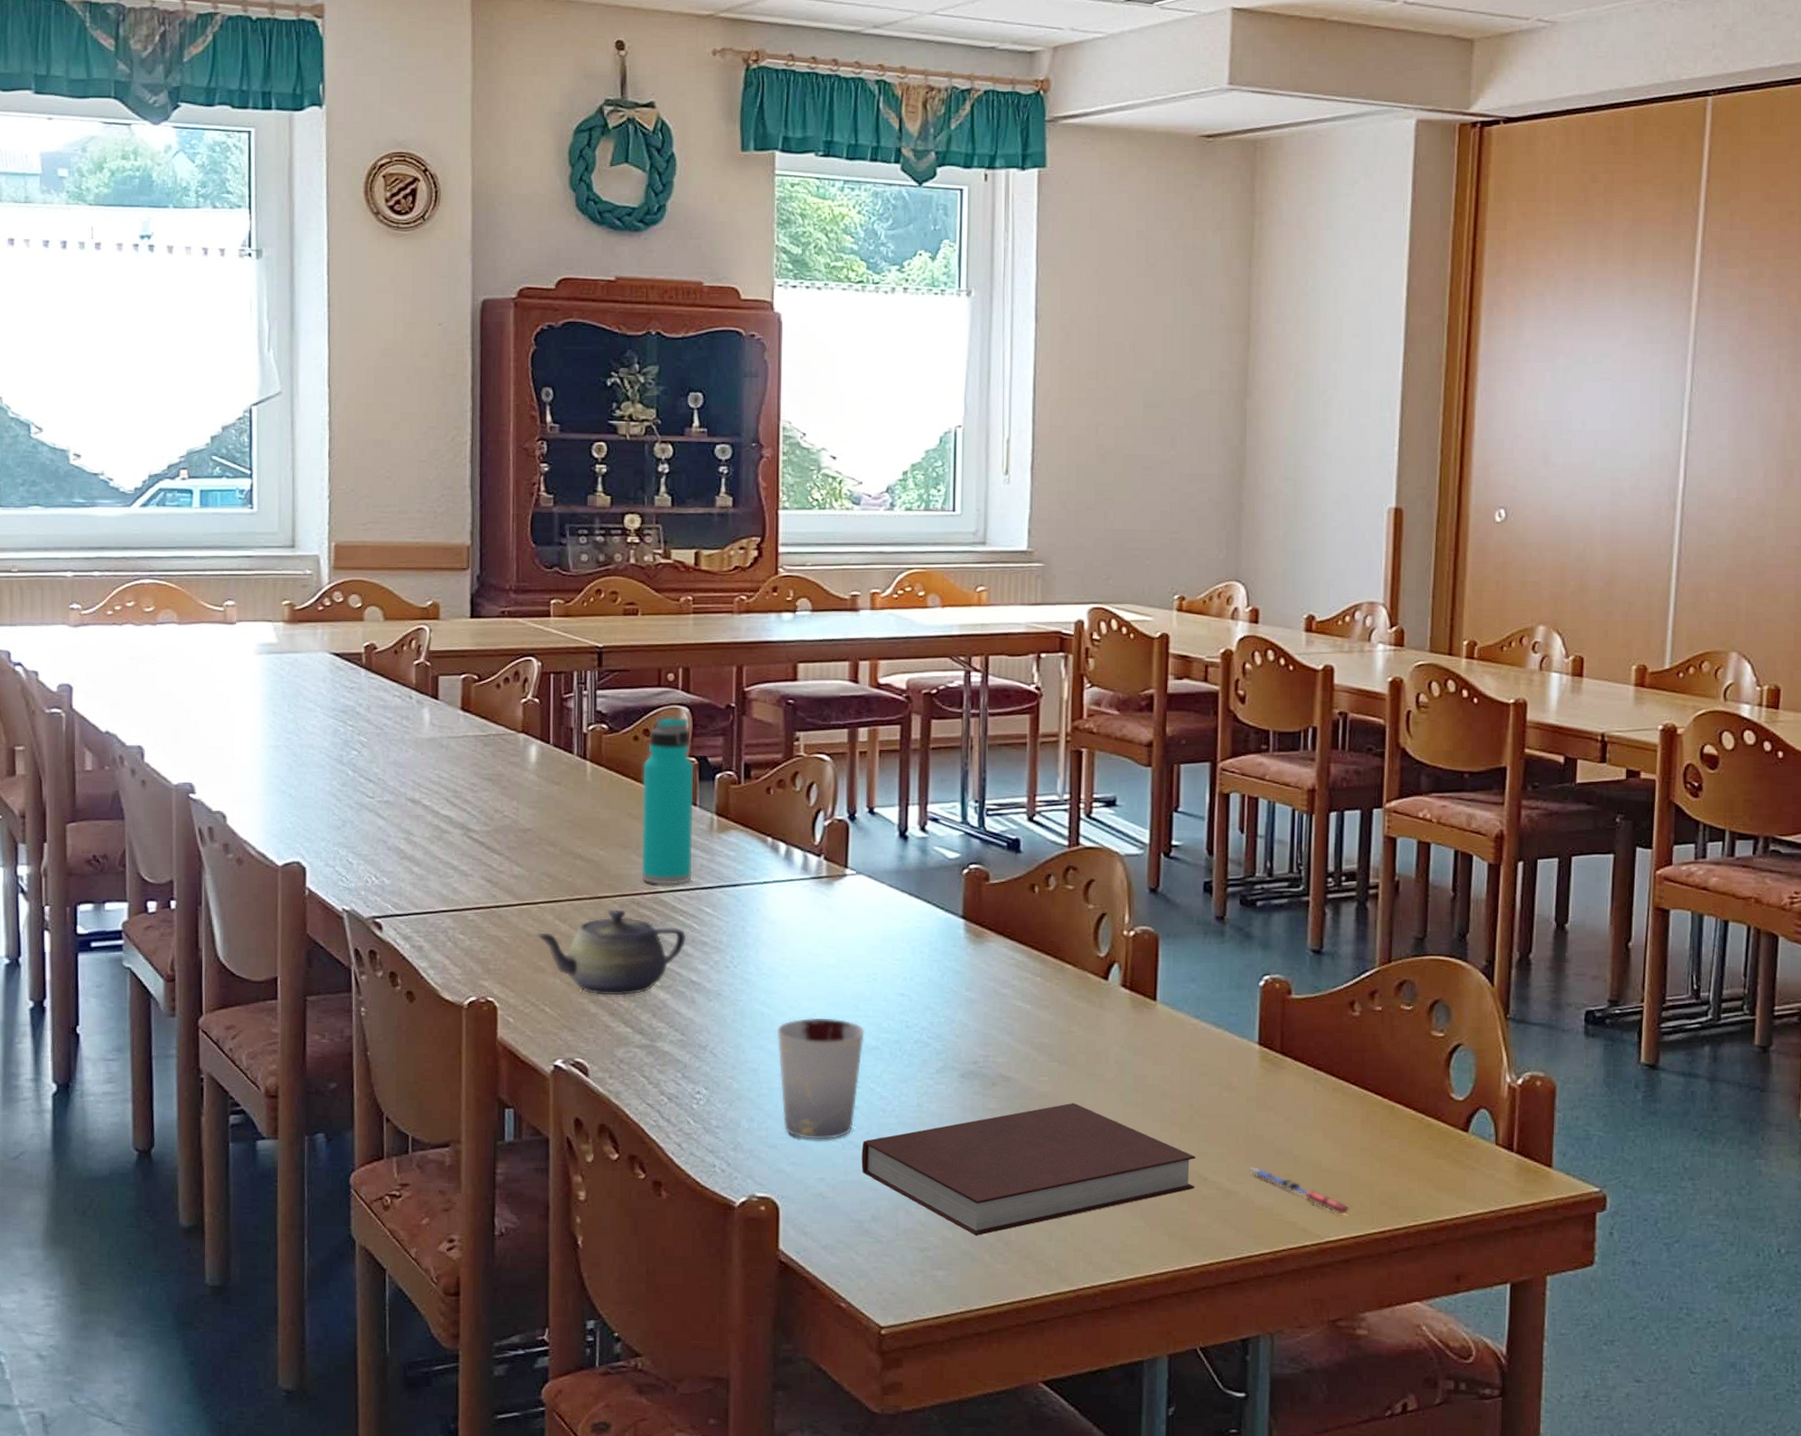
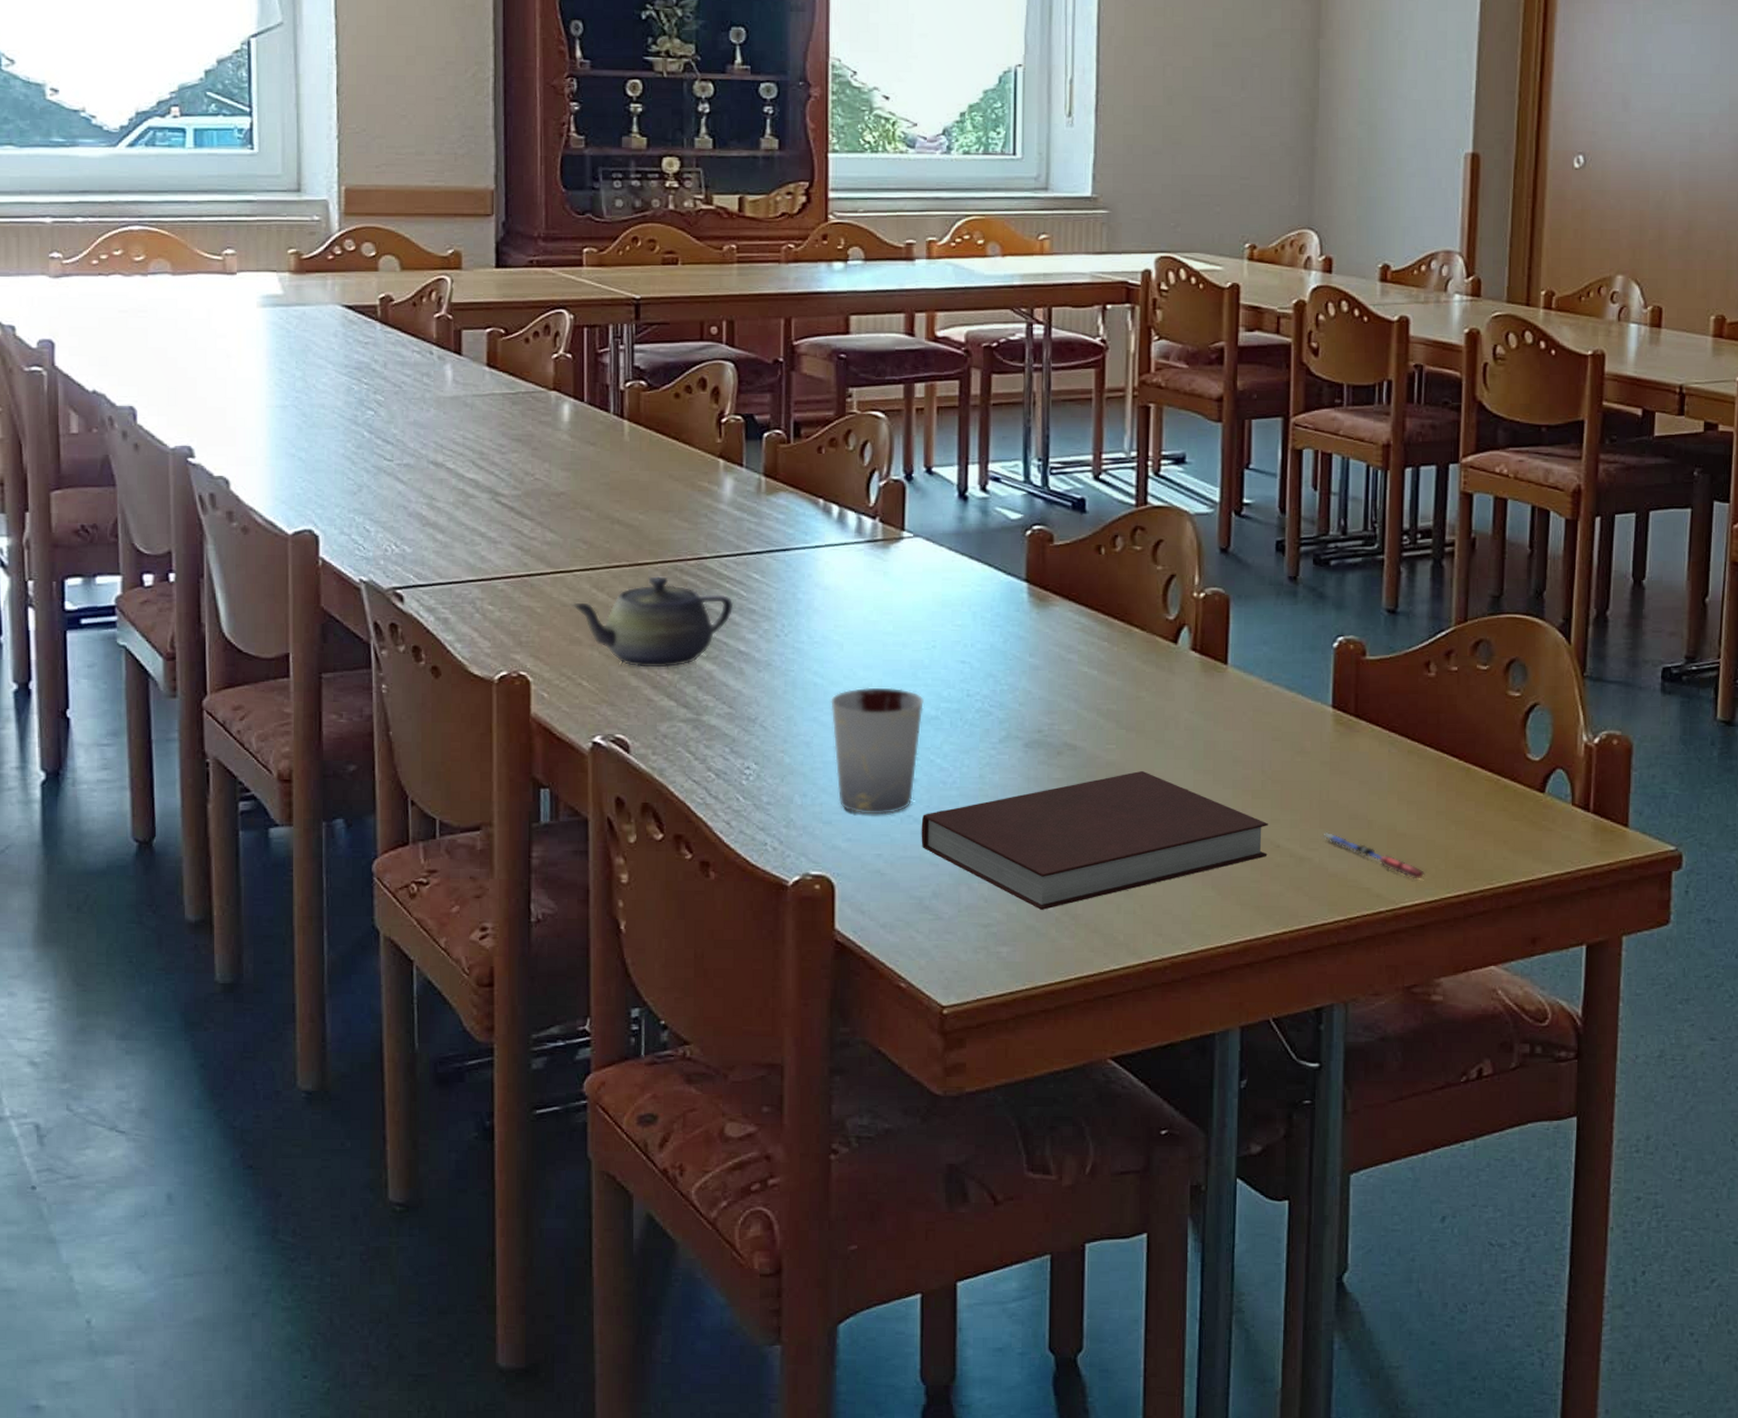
water bottle: present [642,716,694,885] -> none [685,371,740,550]

